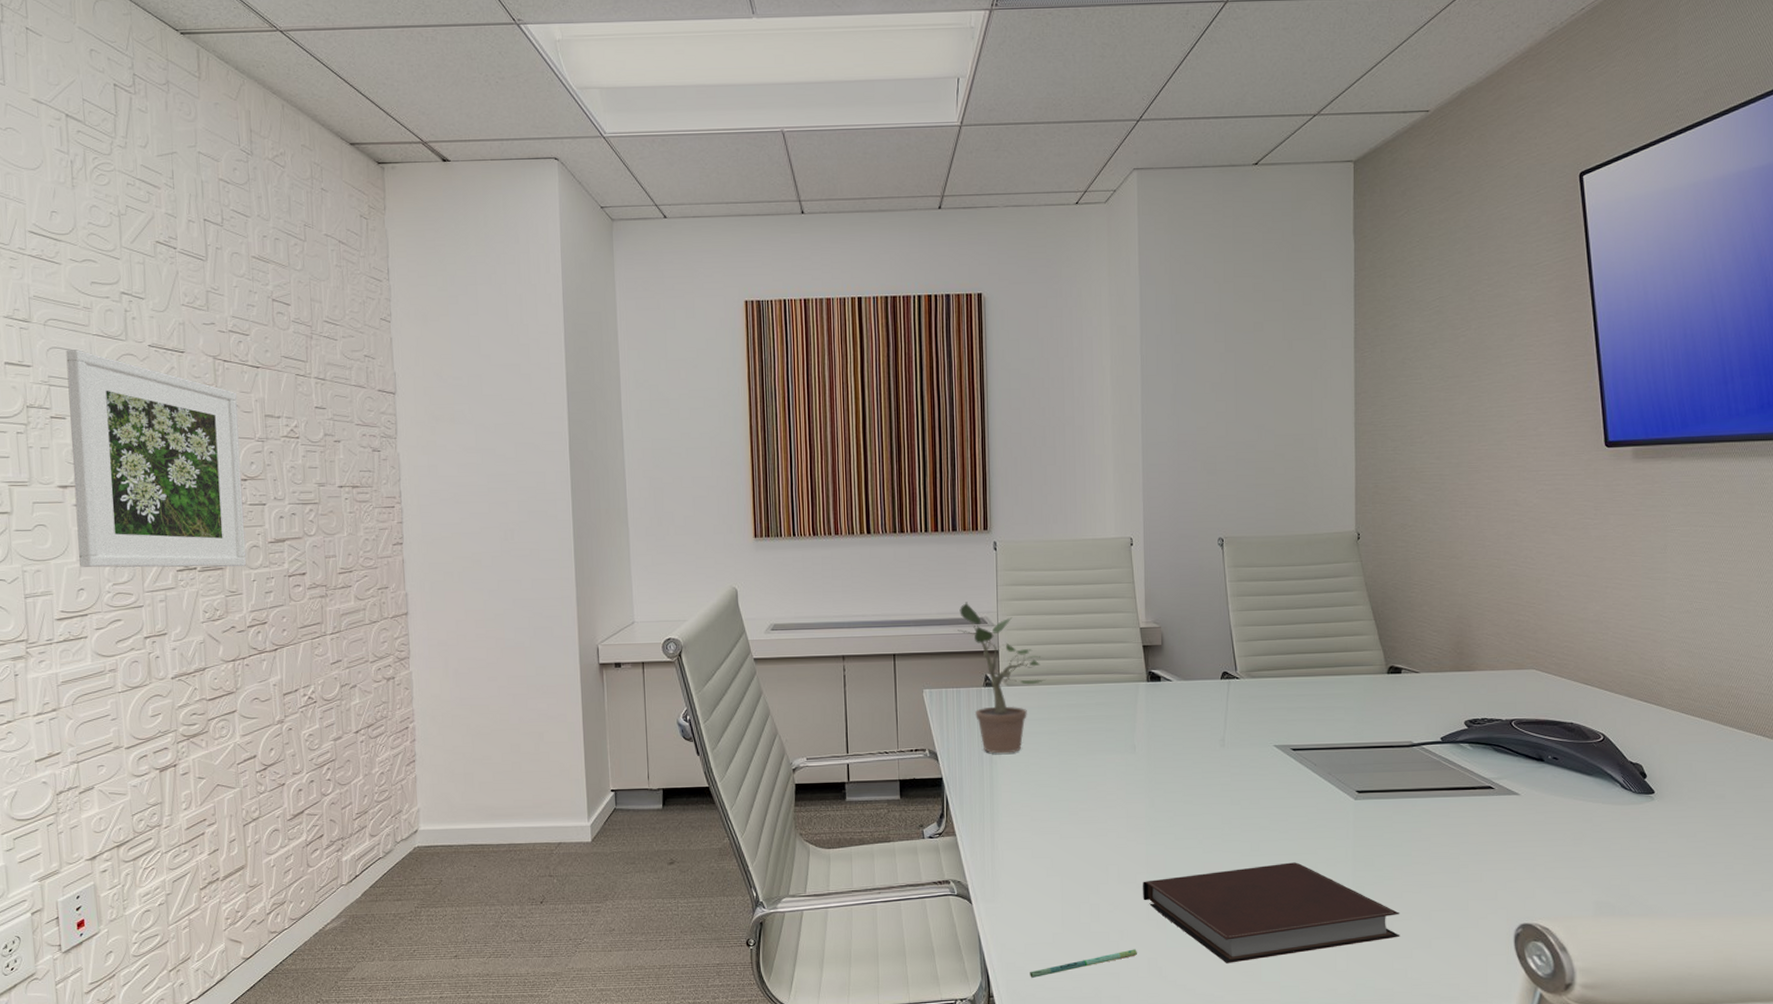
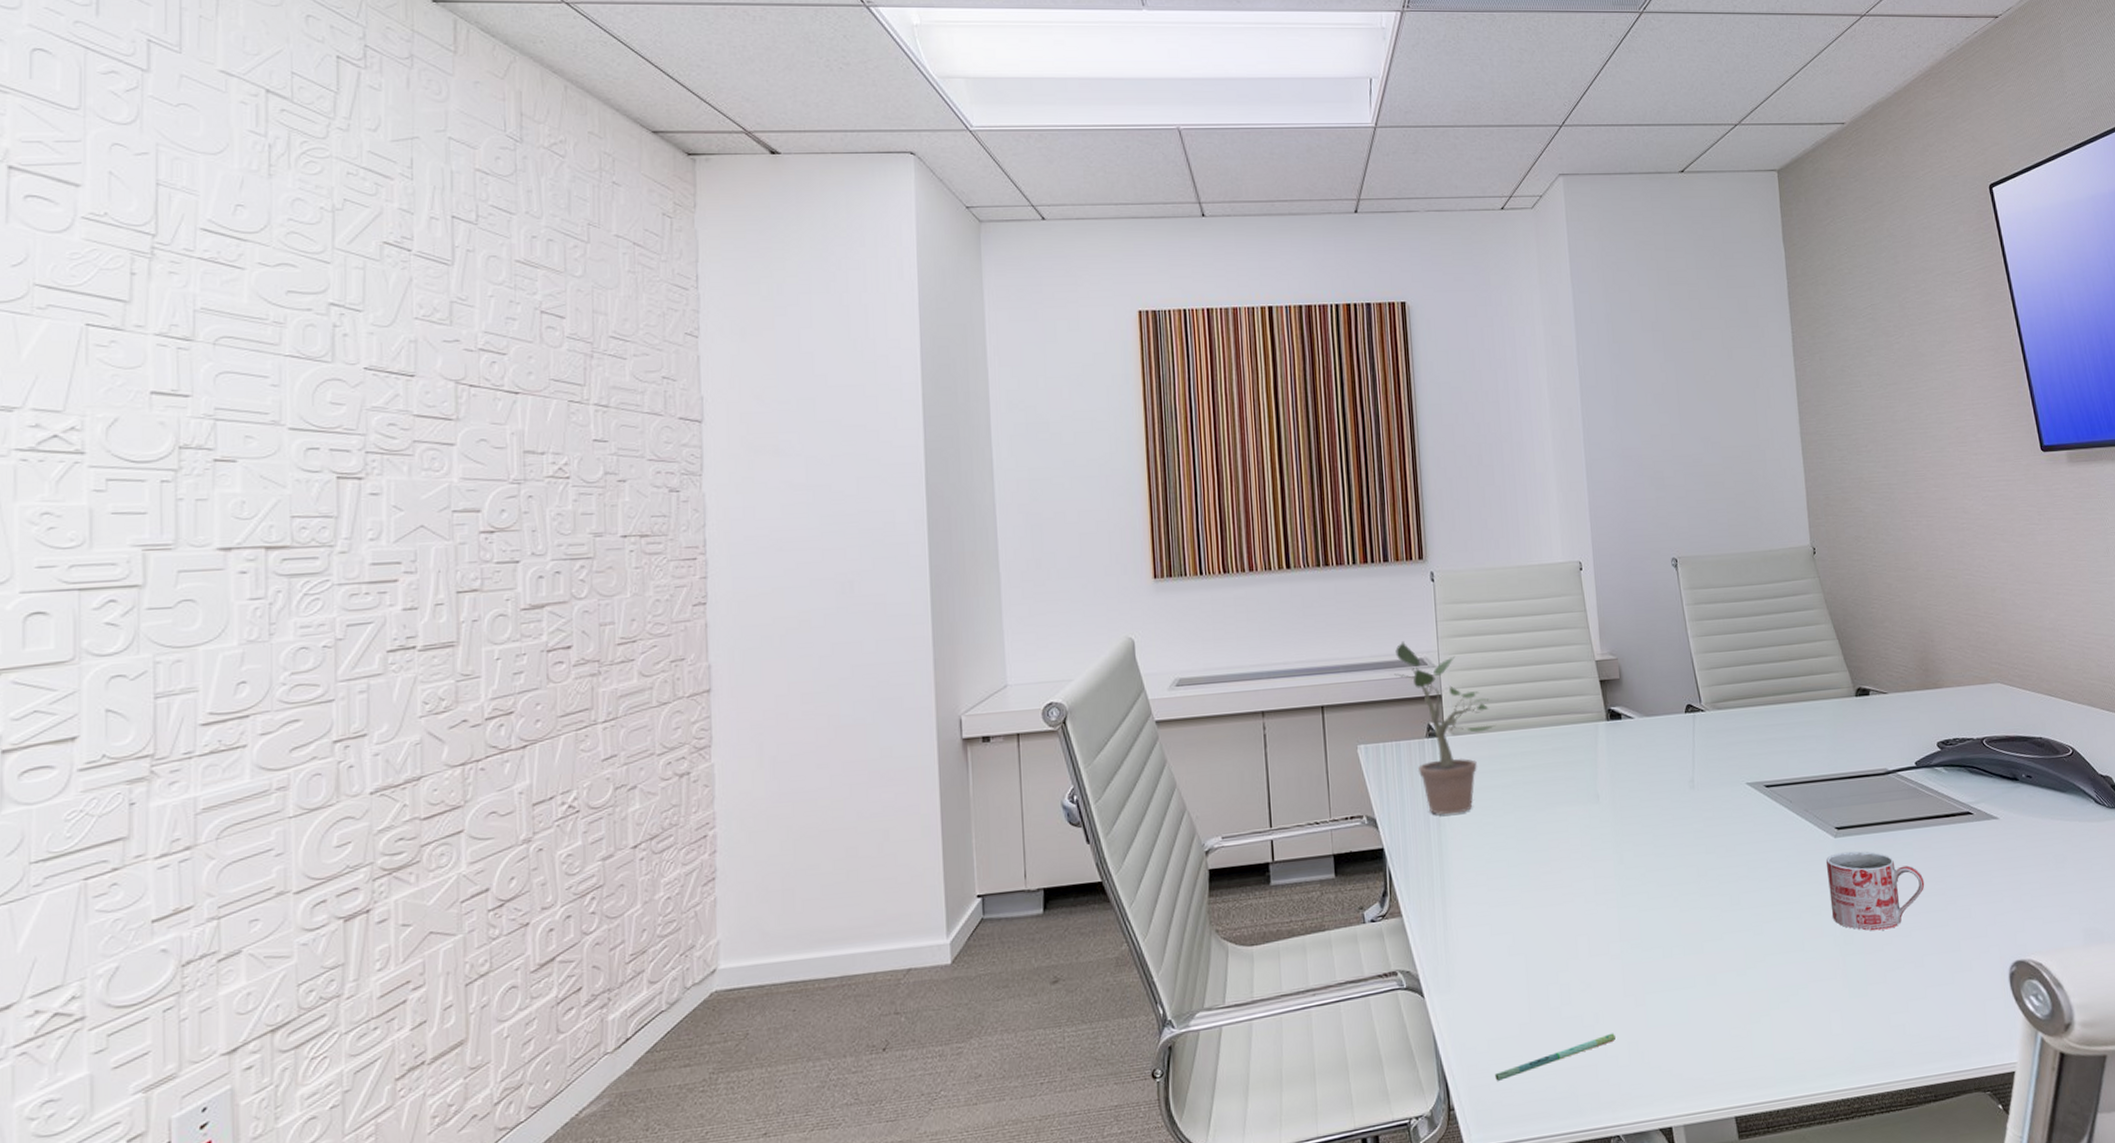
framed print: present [66,349,247,568] -> none [242,374,489,654]
notebook: present [1142,862,1400,963] -> none [1616,913,1895,1039]
mug: none [1344,813,1439,885] -> present [1825,851,1925,931]

